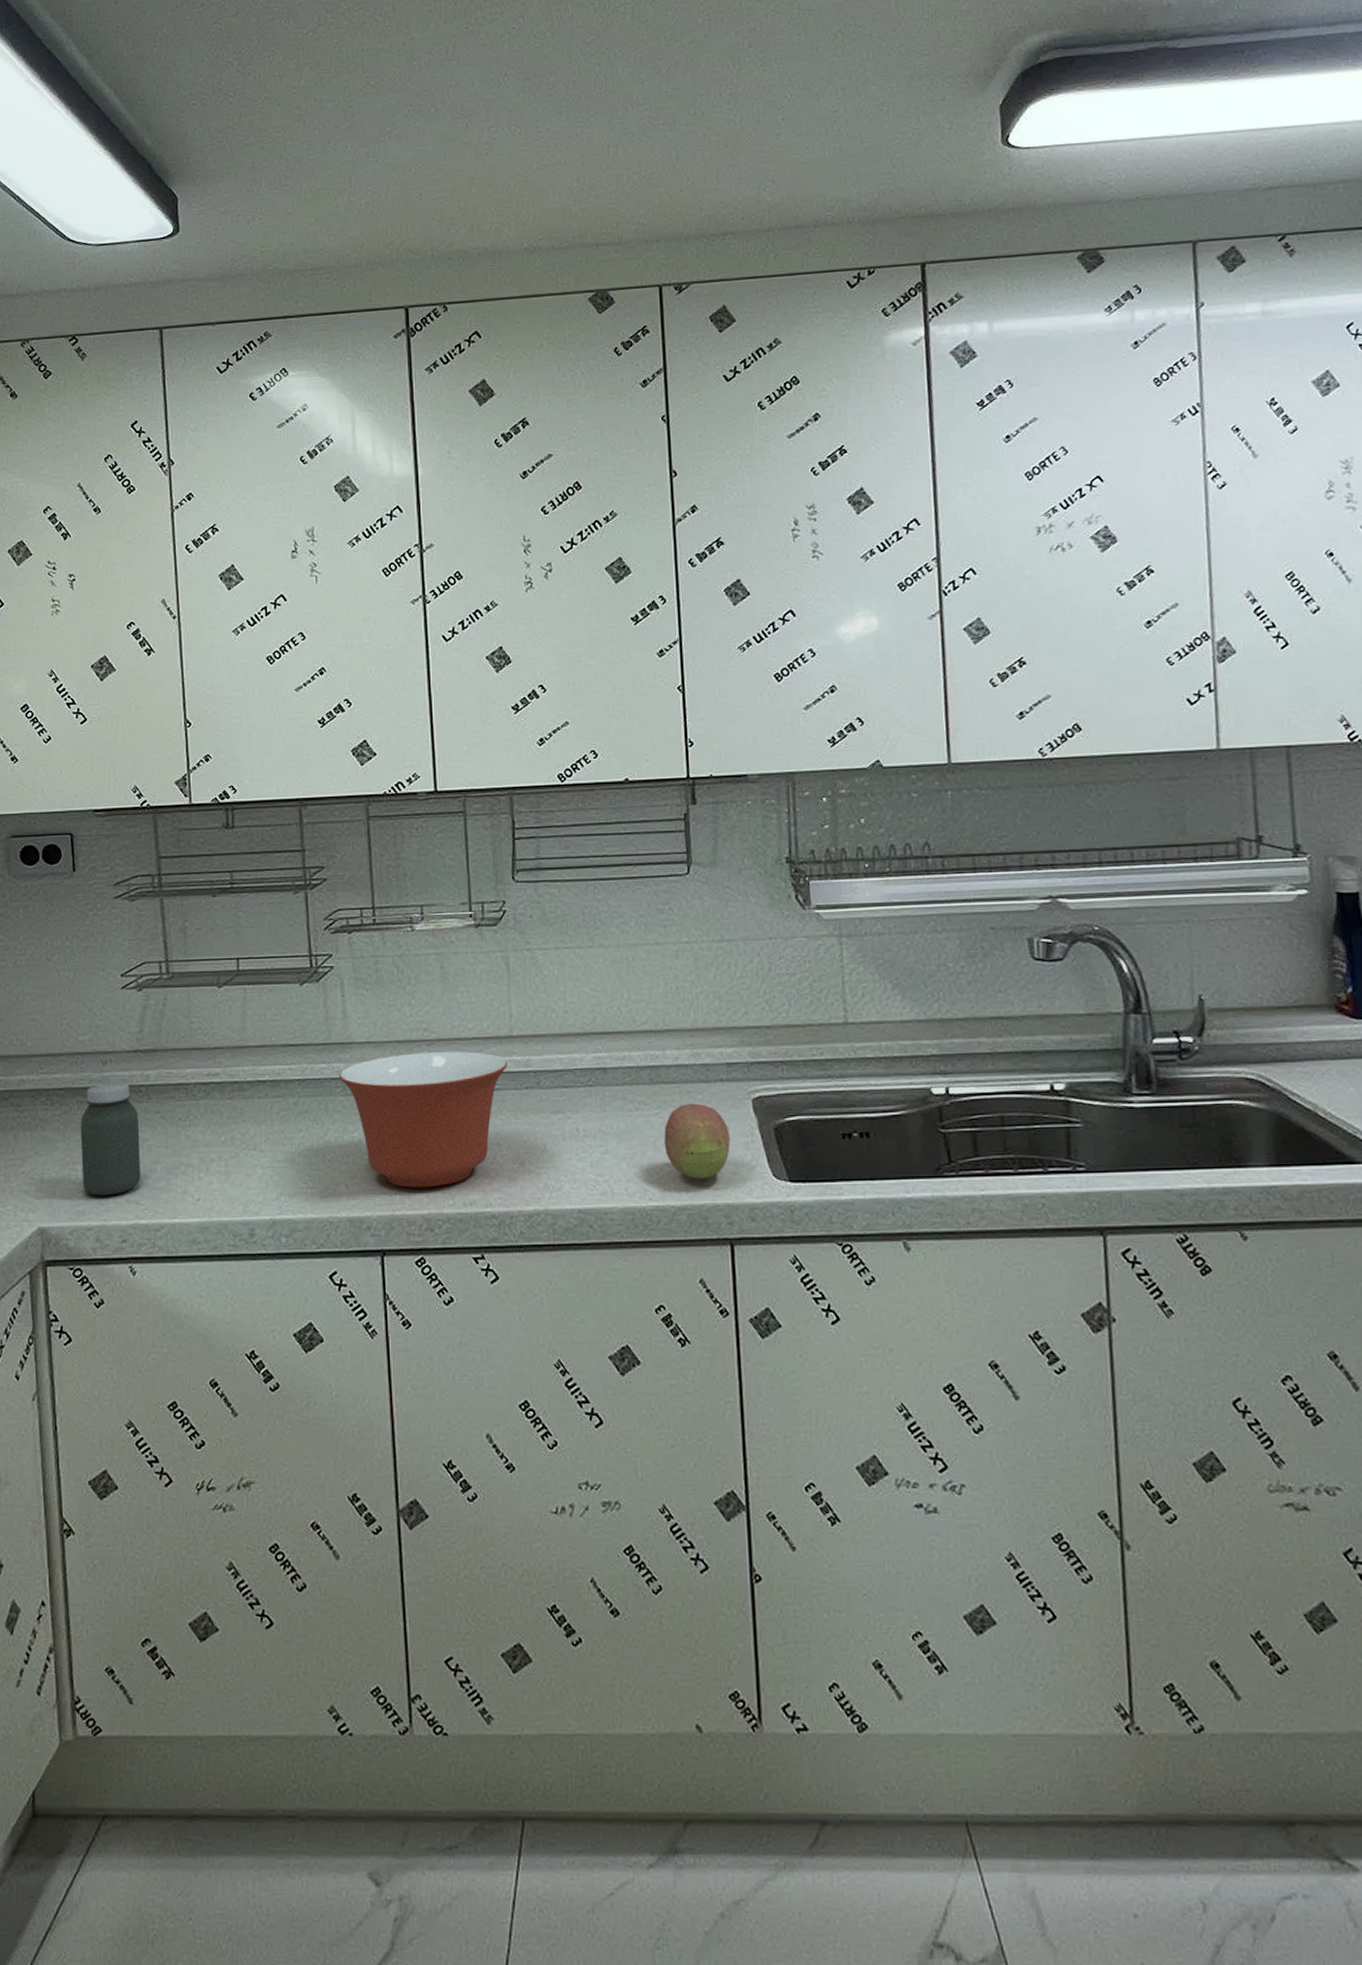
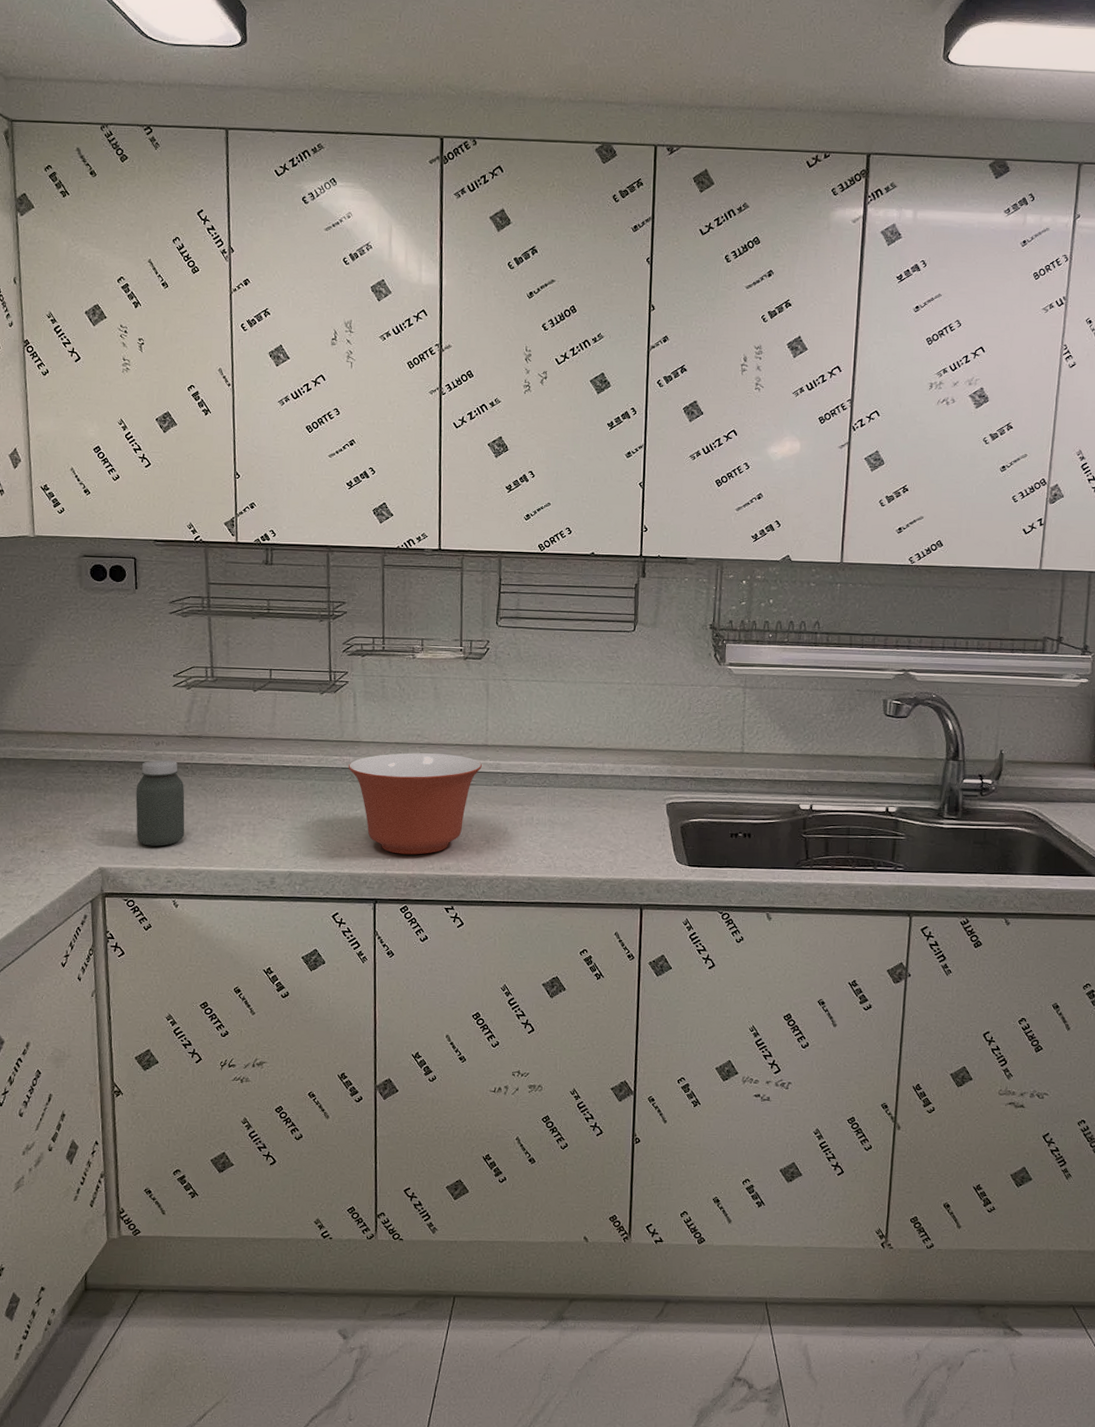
fruit: present [664,1103,730,1179] -> none [597,804,647,861]

